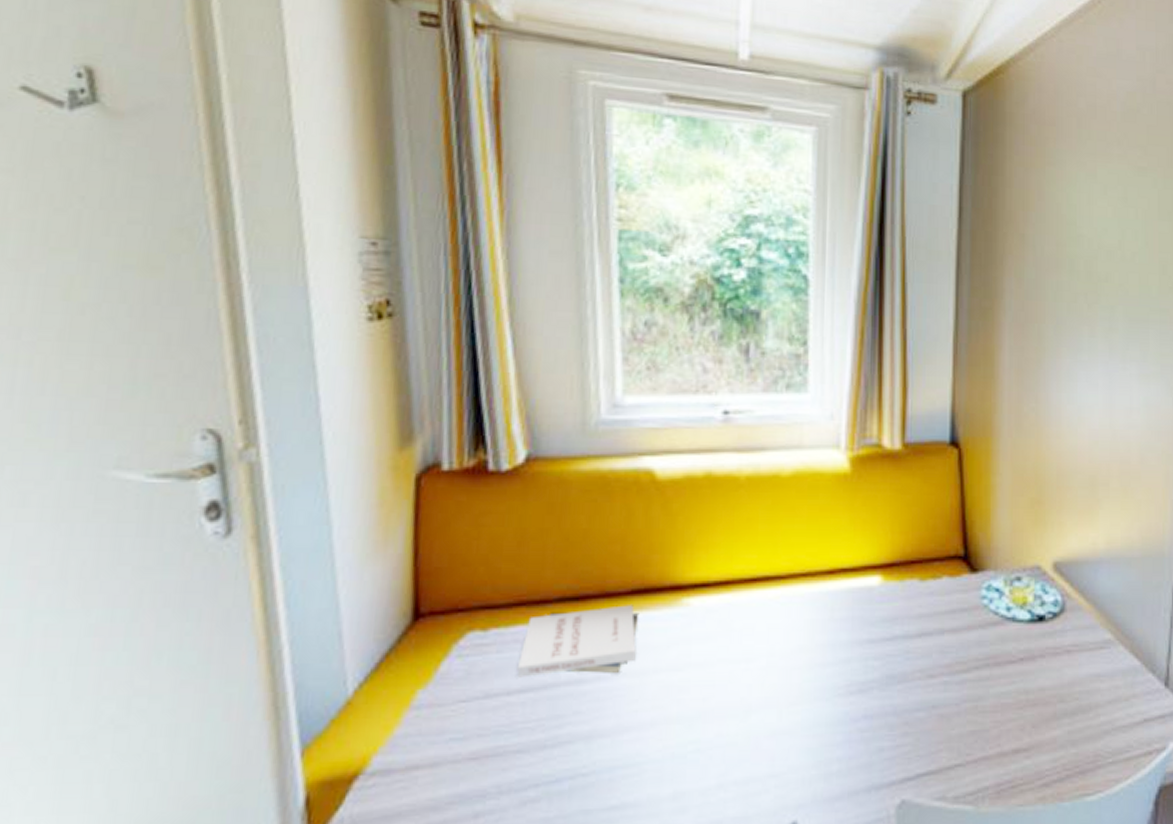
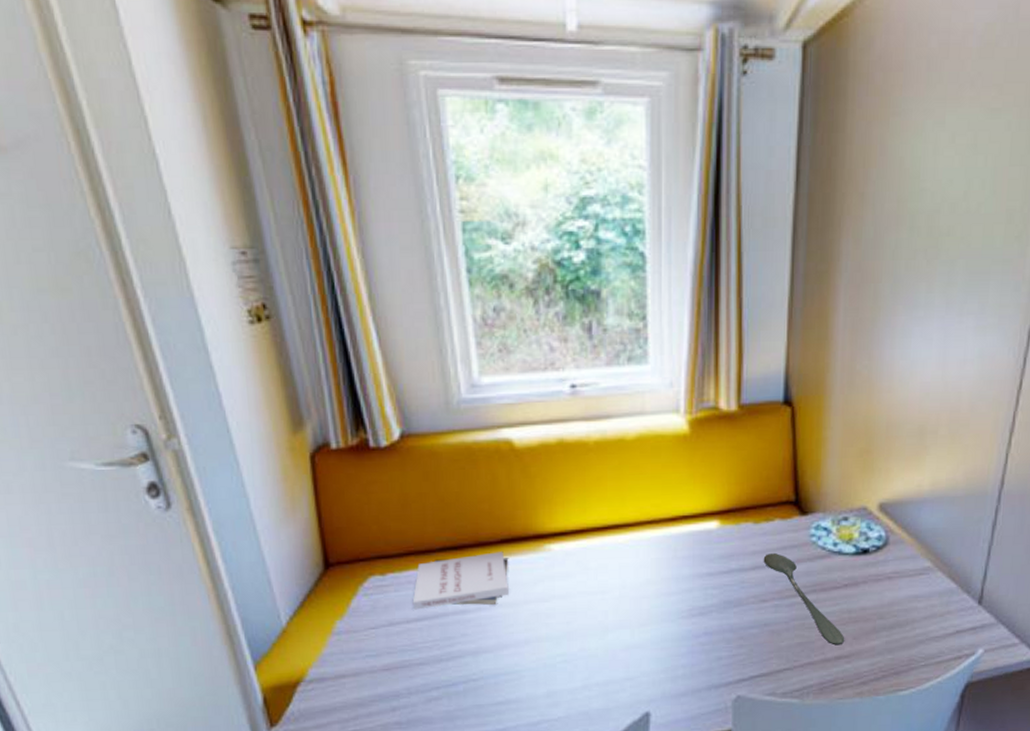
spoon: none [930,618,1023,735] -> present [763,553,845,645]

